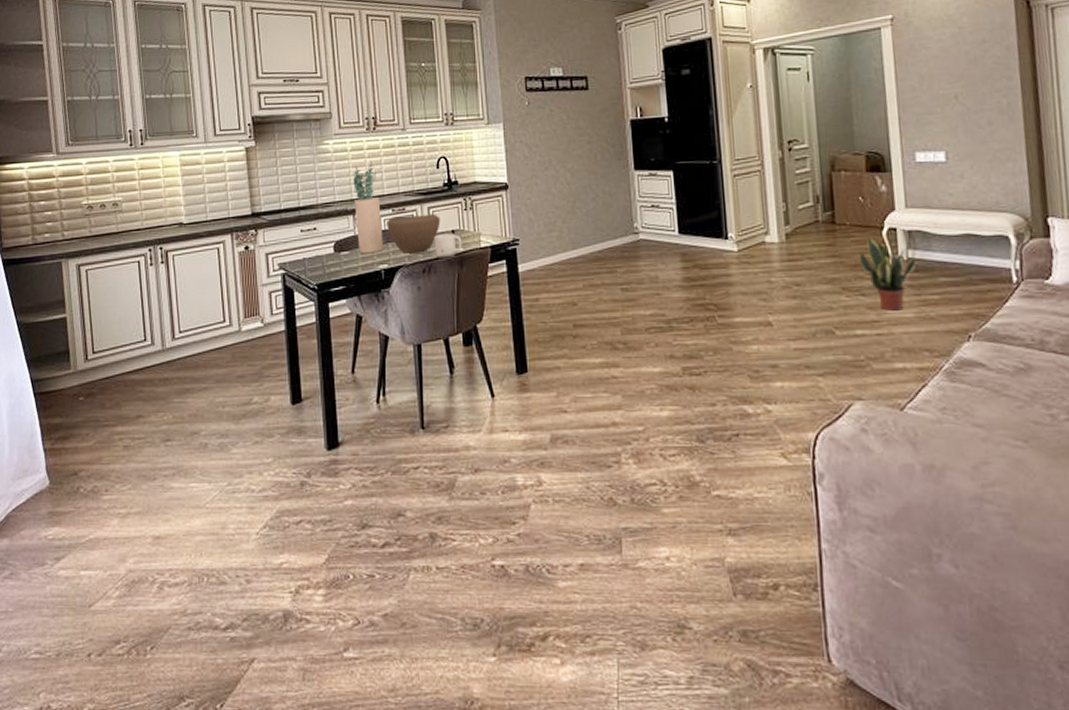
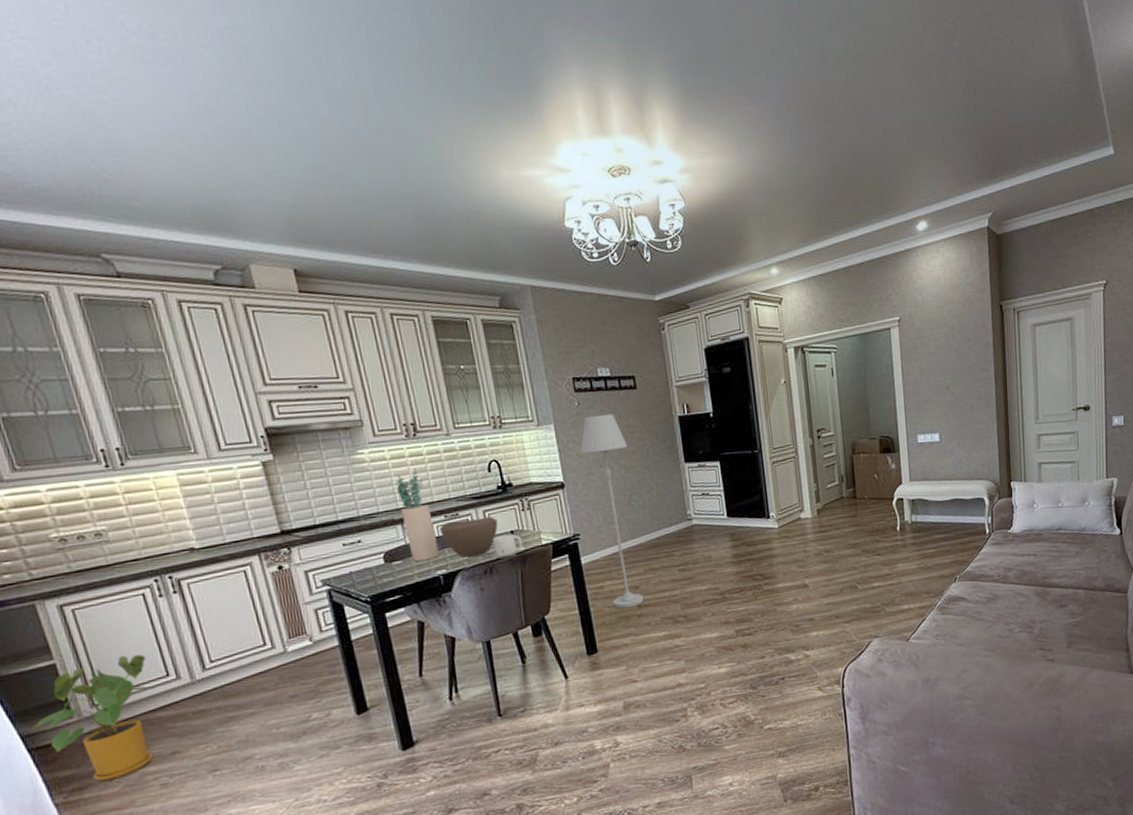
house plant: none [41,316,132,434] -> present [32,654,154,782]
floor lamp: none [527,114,581,326] -> present [580,413,644,609]
potted plant: present [859,235,916,311] -> none [875,506,918,566]

